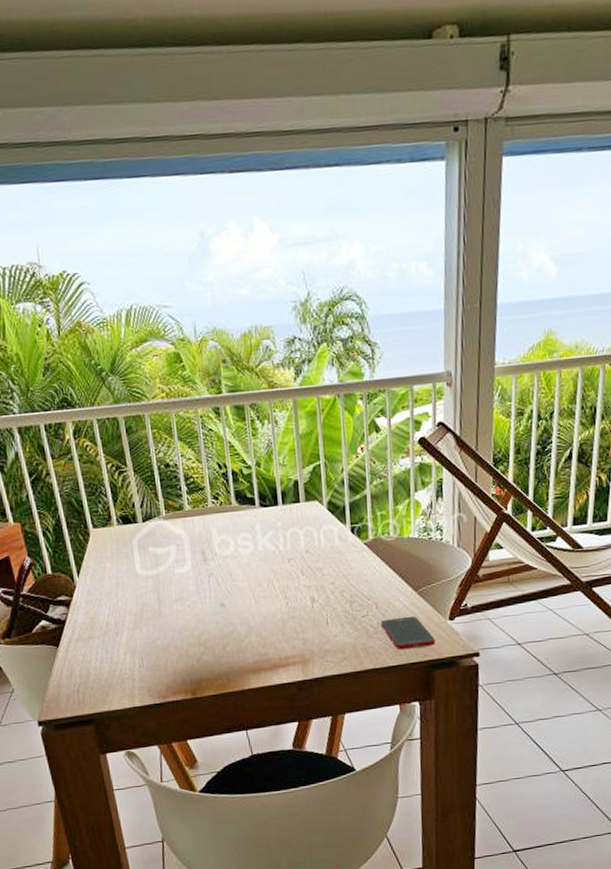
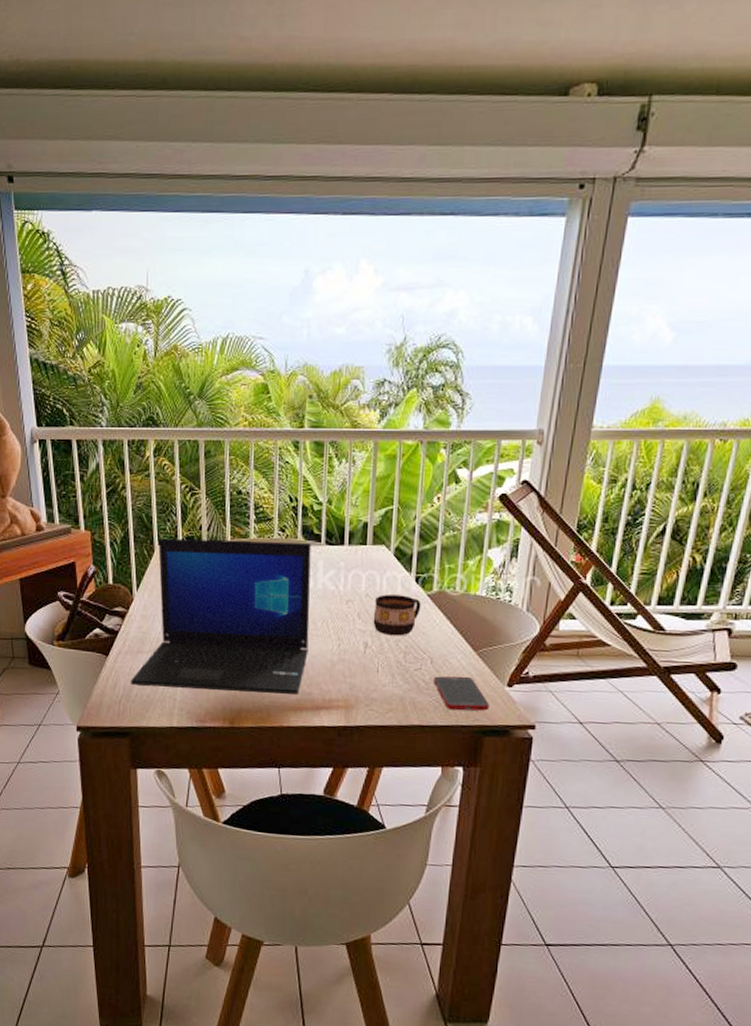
laptop: none [86,508,259,672] -> present [131,539,312,694]
cup: none [315,547,360,588] -> present [373,594,421,636]

